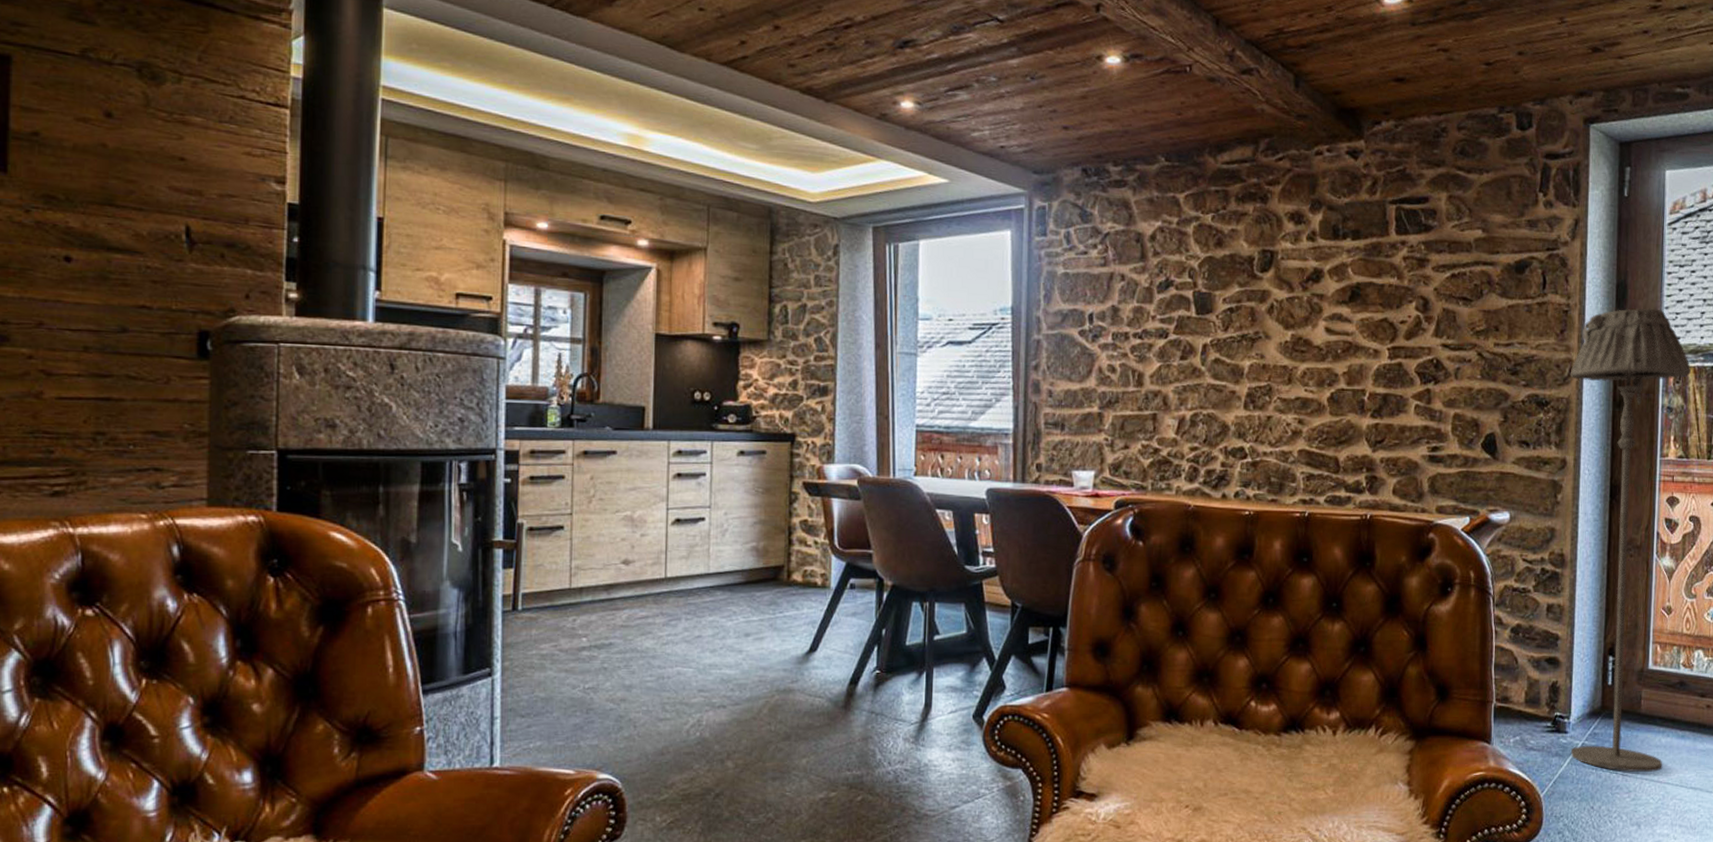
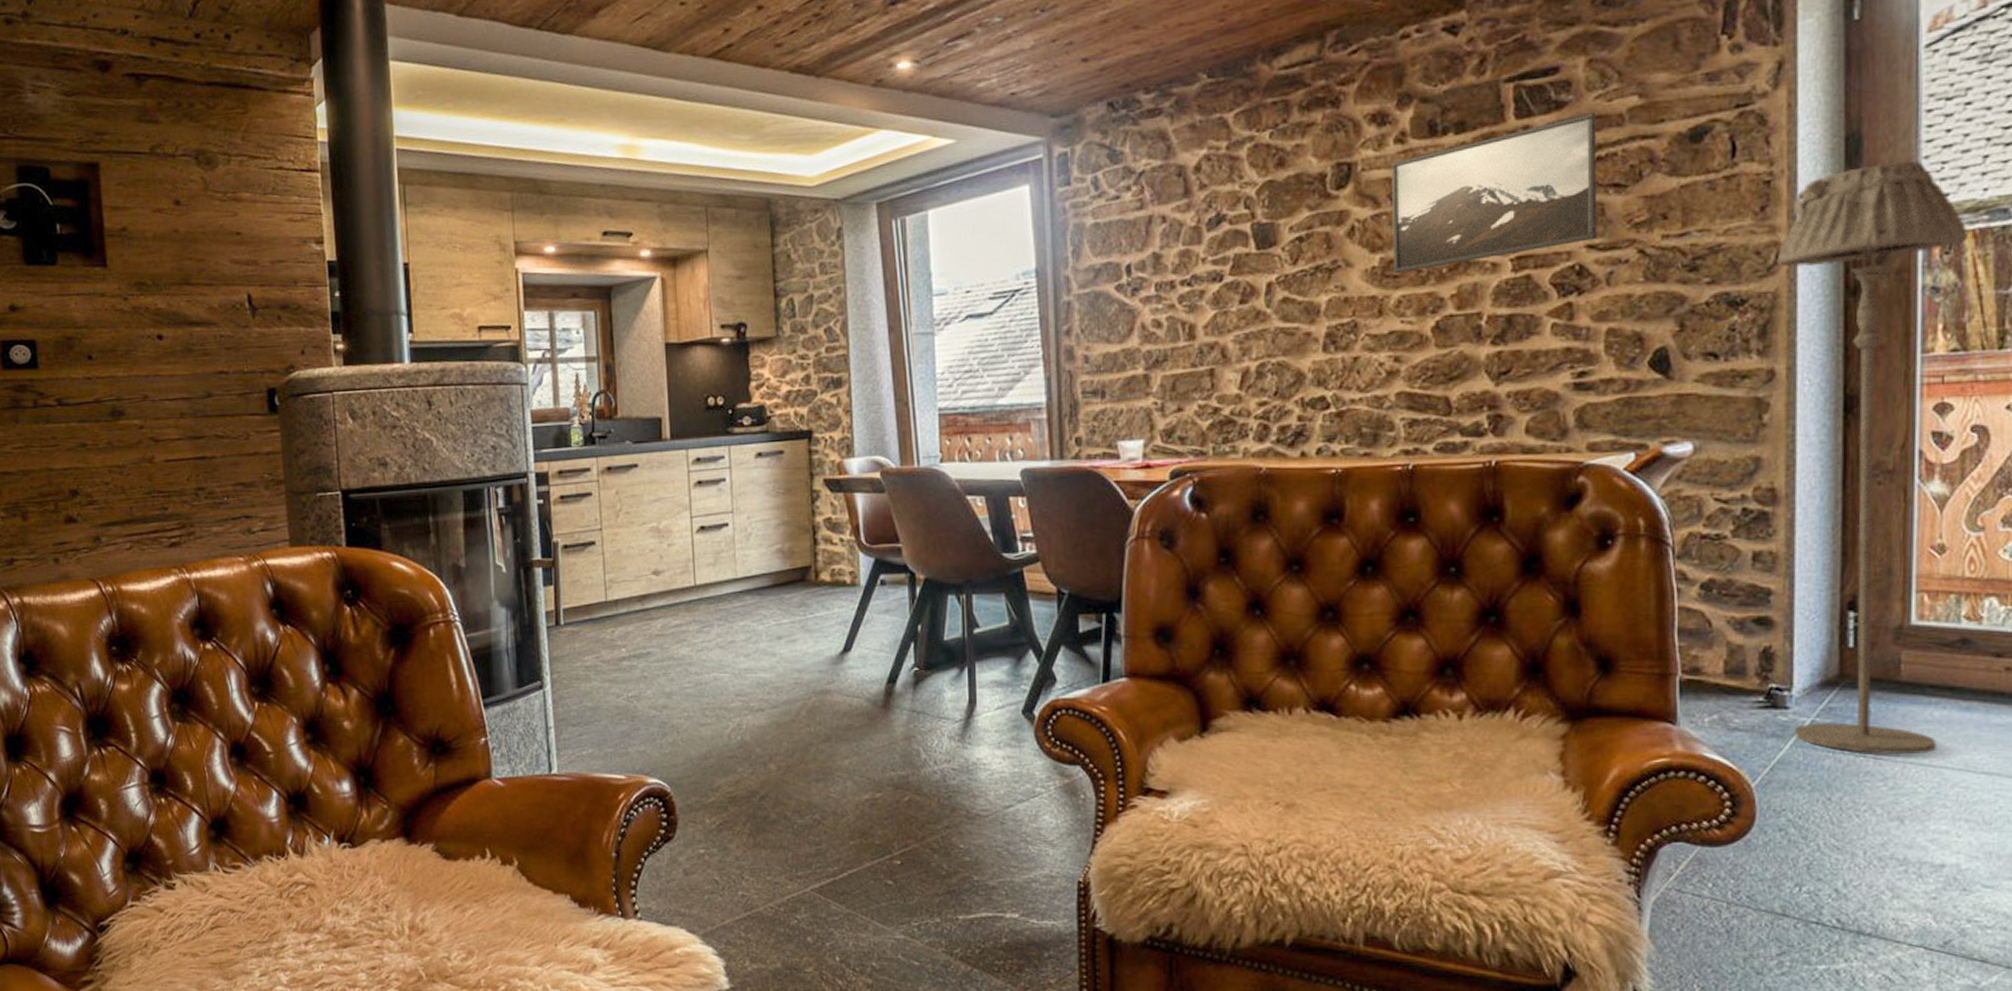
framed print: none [1301,238,1453,350] -> present [1391,113,1598,274]

